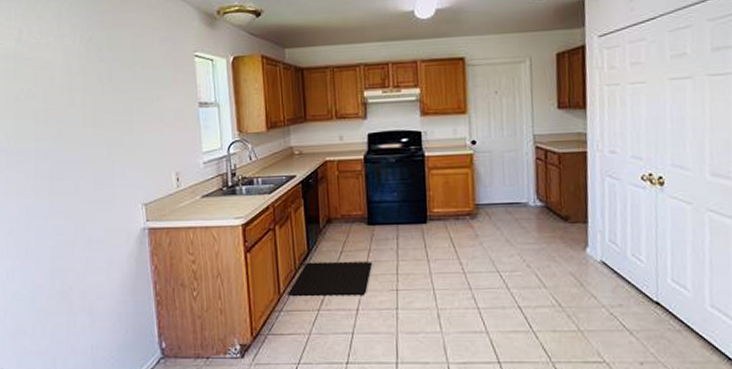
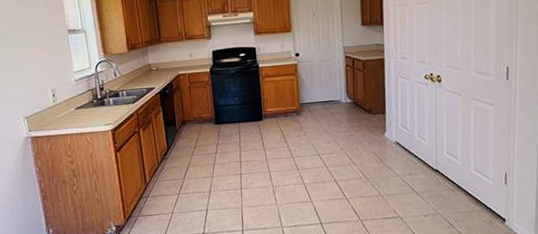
floor mat: present [288,261,372,297] -> none [152,153,220,185]

